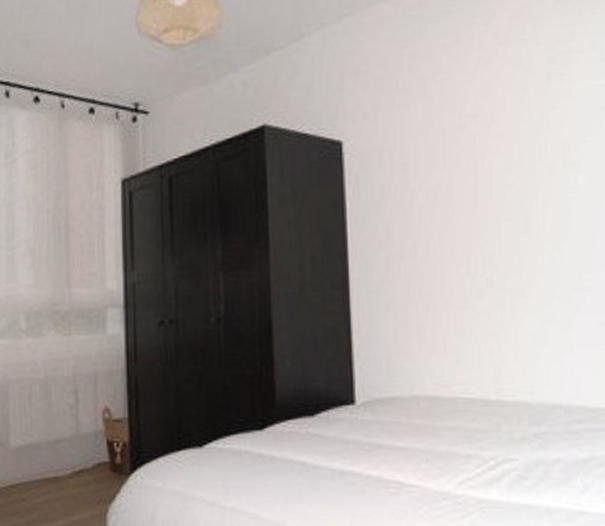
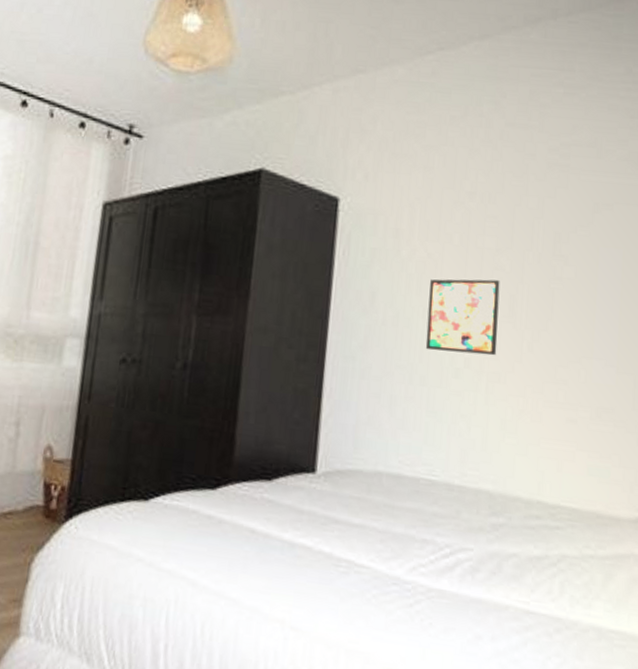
wall art: none [443,198,518,275] -> present [425,279,500,356]

